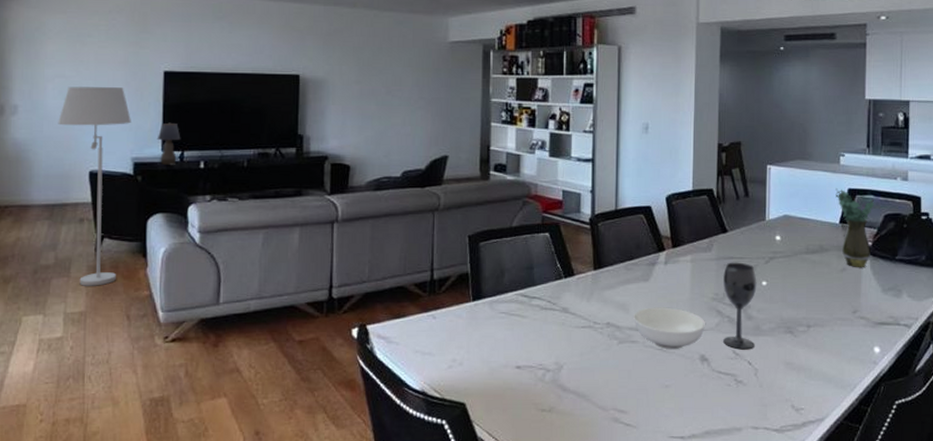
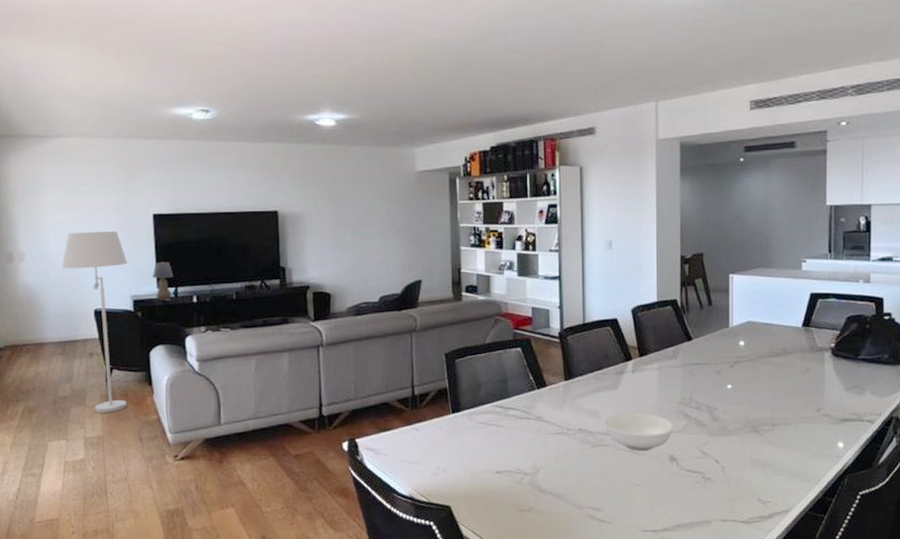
wine glass: present [722,262,757,350] -> none [688,367,722,449]
vase: present [835,188,875,267] -> none [798,293,837,368]

